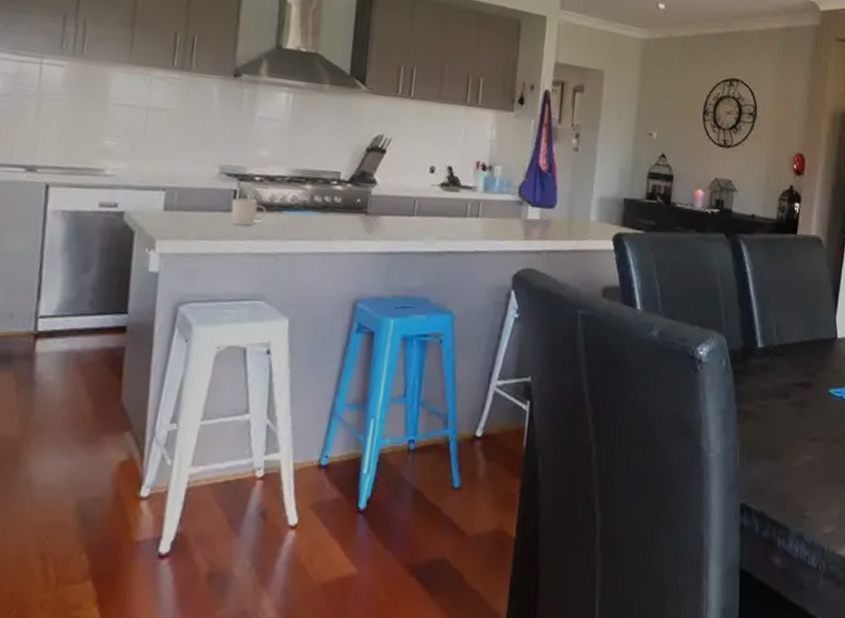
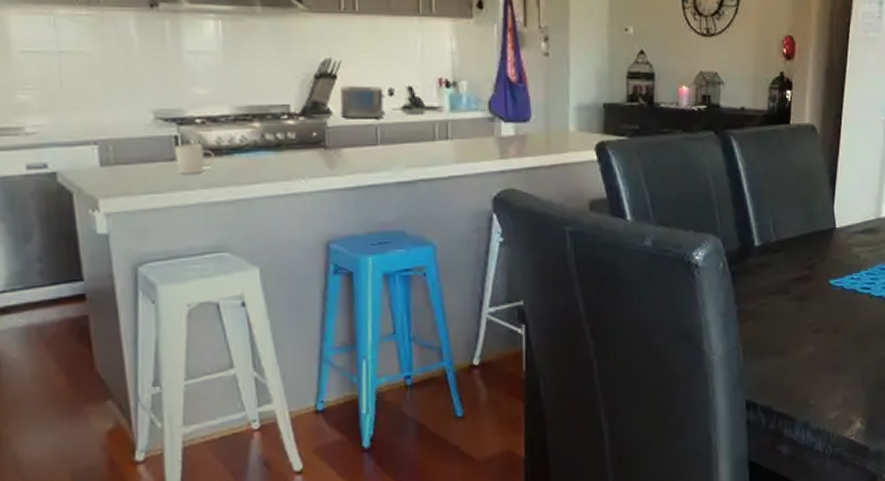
toaster: none [384,159,426,193] -> present [339,85,385,119]

